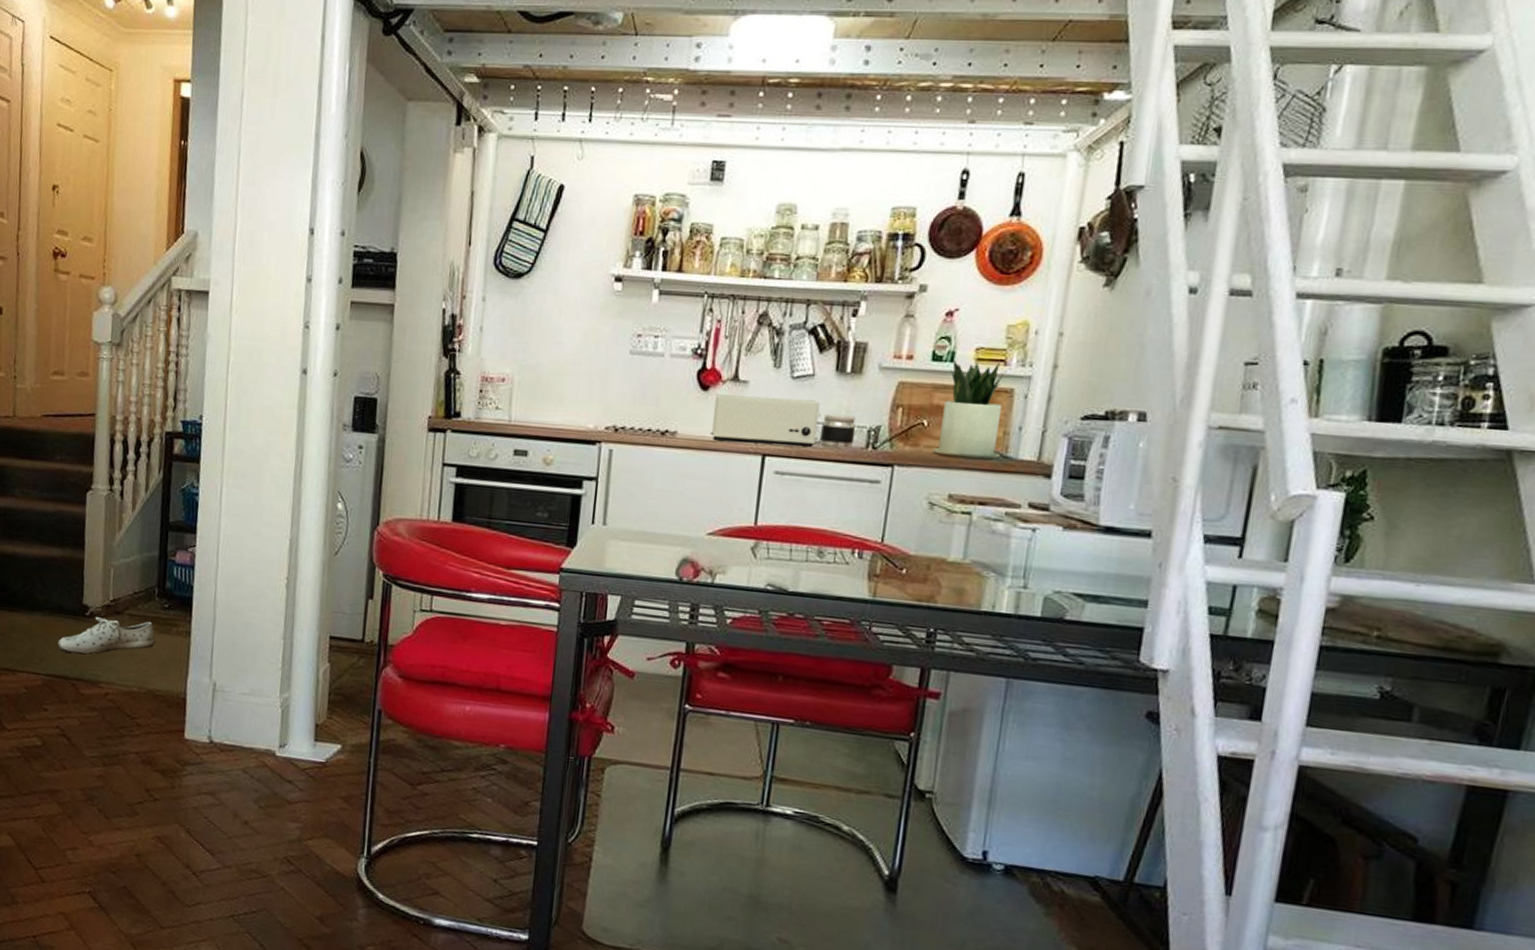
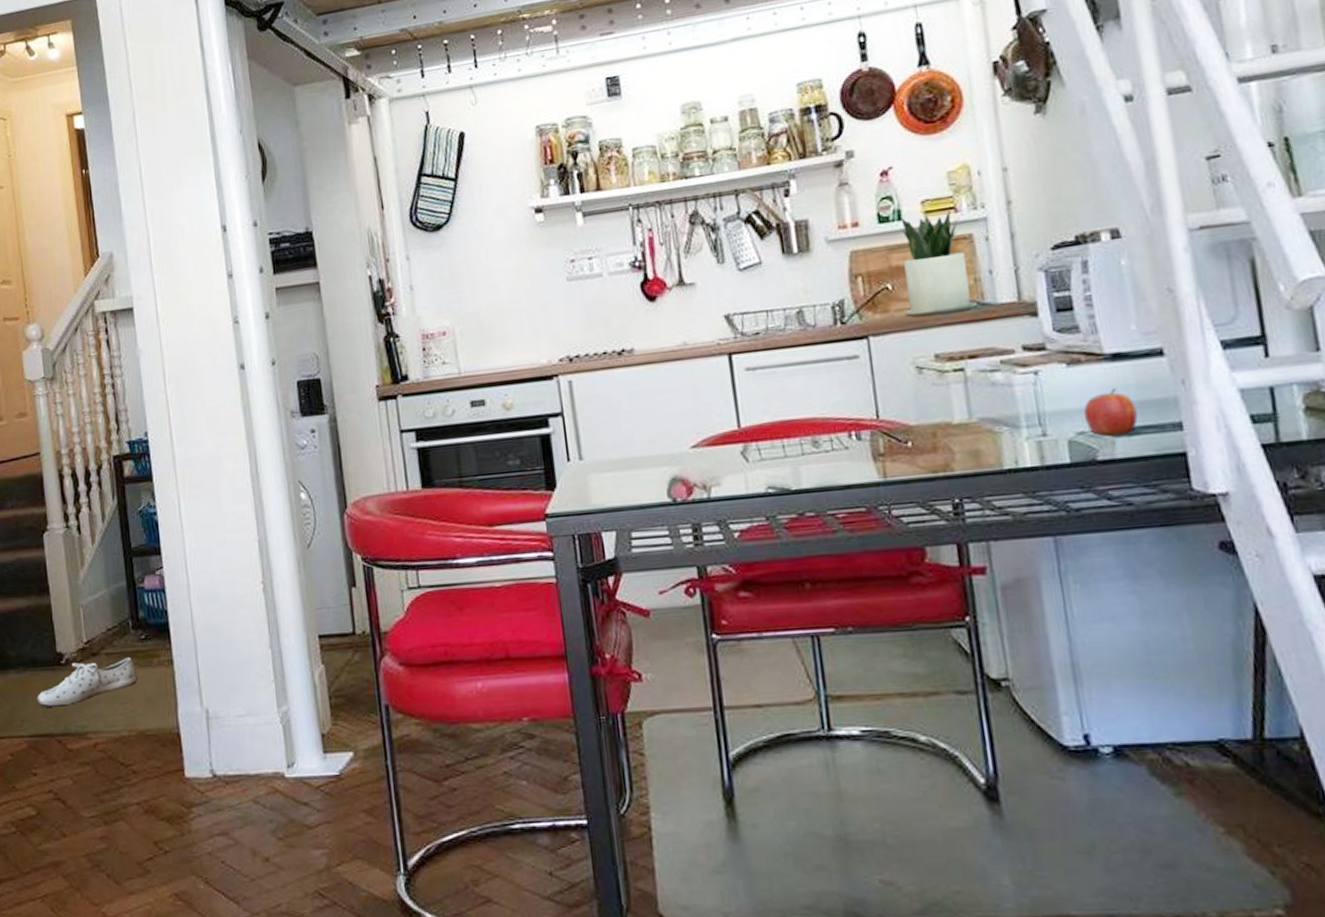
toaster: present [710,394,821,448] -> none [664,288,780,350]
jar: present [820,413,856,450] -> none [781,295,820,334]
fruit: none [1064,558,1113,603] -> present [1084,388,1138,438]

